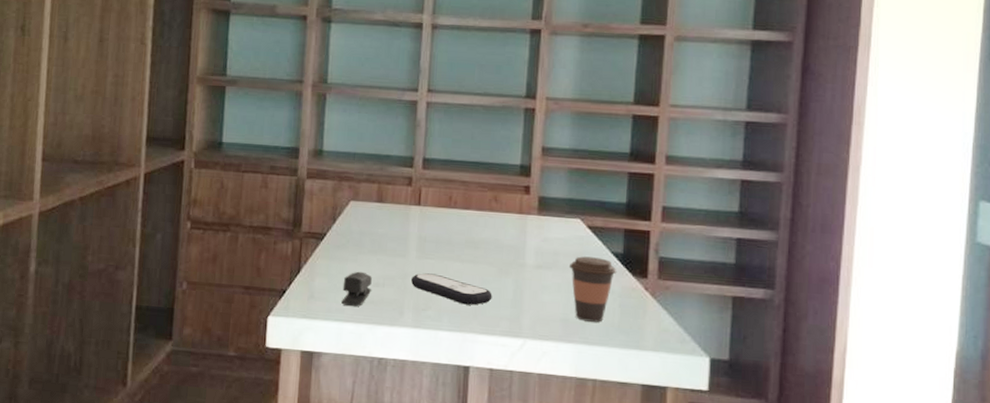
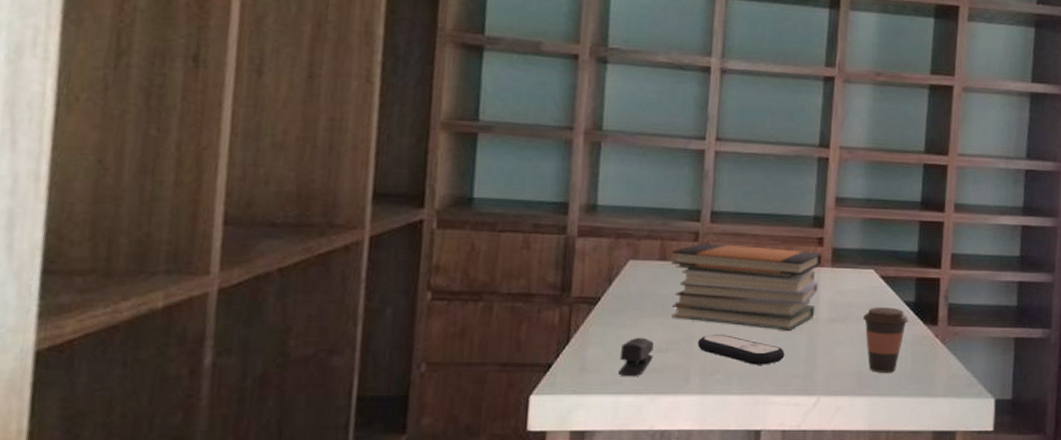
book stack: none [387,187,529,274] -> present [671,243,822,331]

